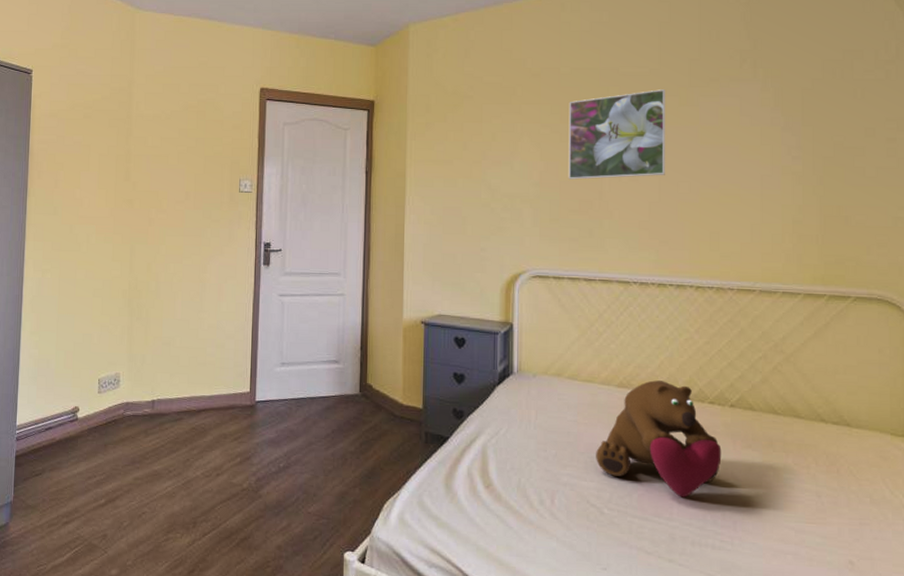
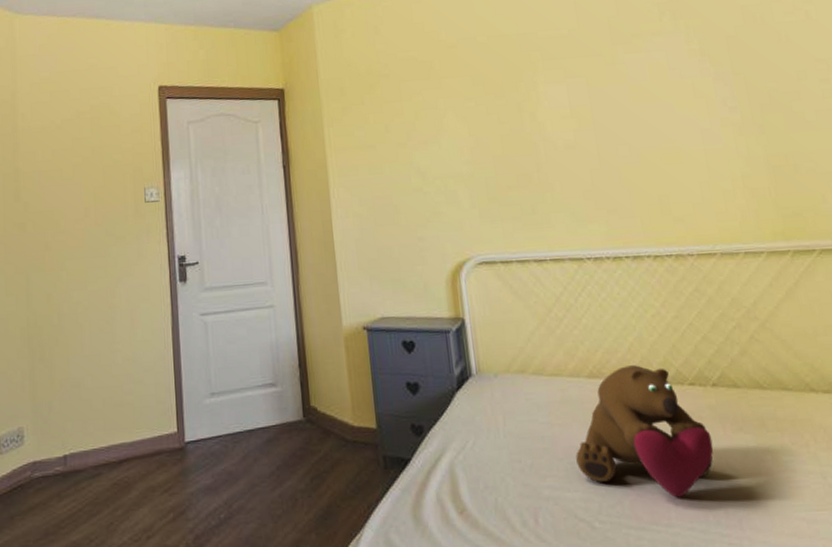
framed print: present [568,89,665,180] -> none [490,50,602,154]

